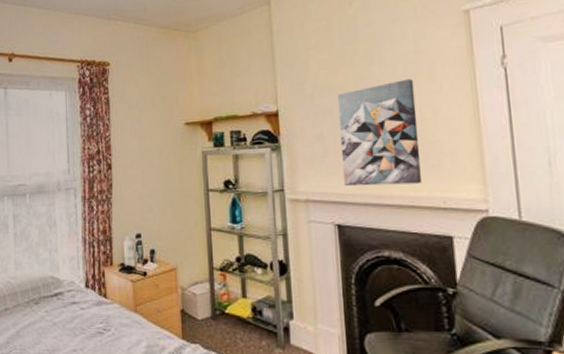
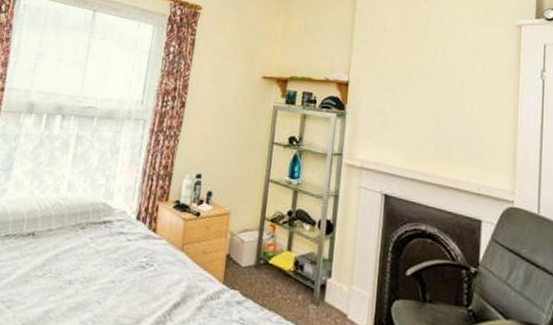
wall art: present [337,79,423,186] -> none [395,74,468,168]

